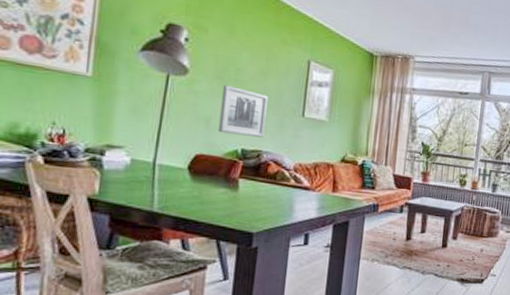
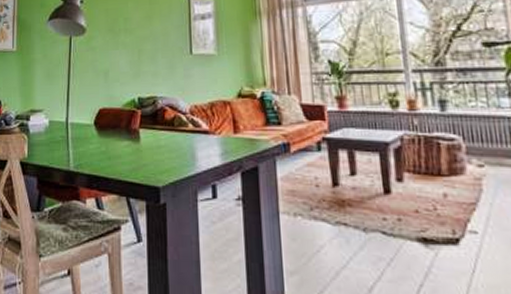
wall art: present [218,85,268,138] -> none [115,36,157,84]

